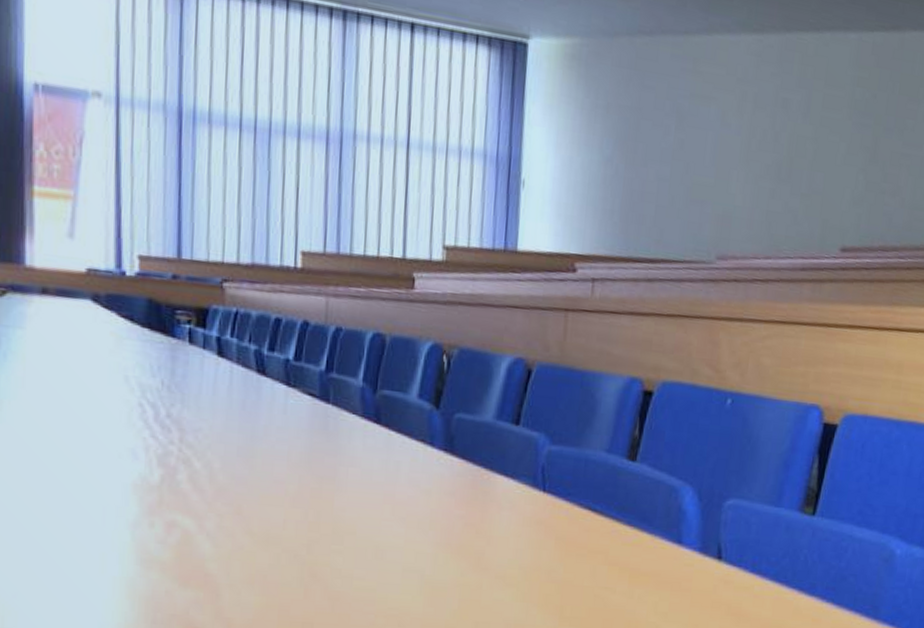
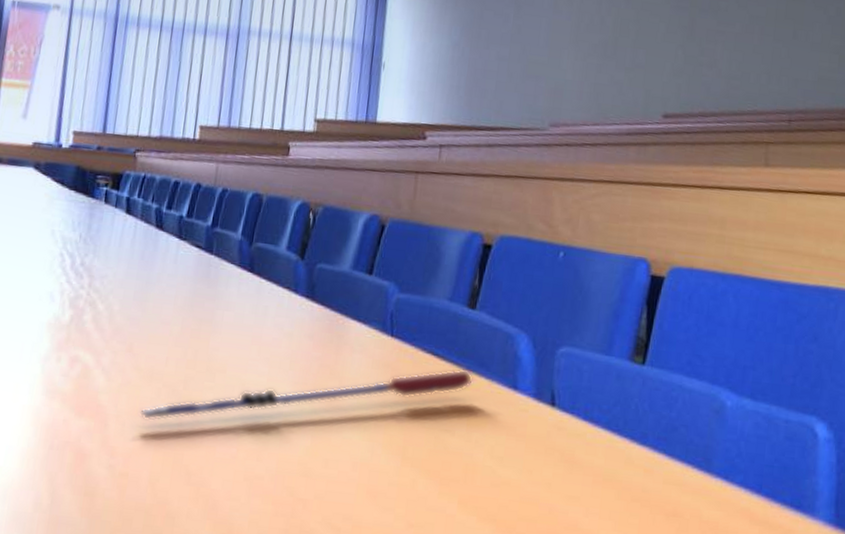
pen: none [258,524,634,589] -> present [140,369,473,421]

